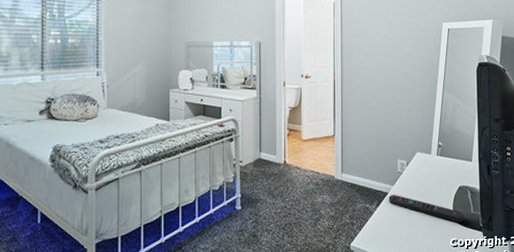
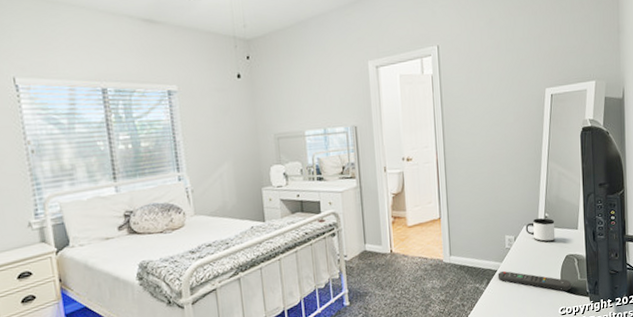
mug: none [418,146,449,171] -> present [525,217,556,243]

